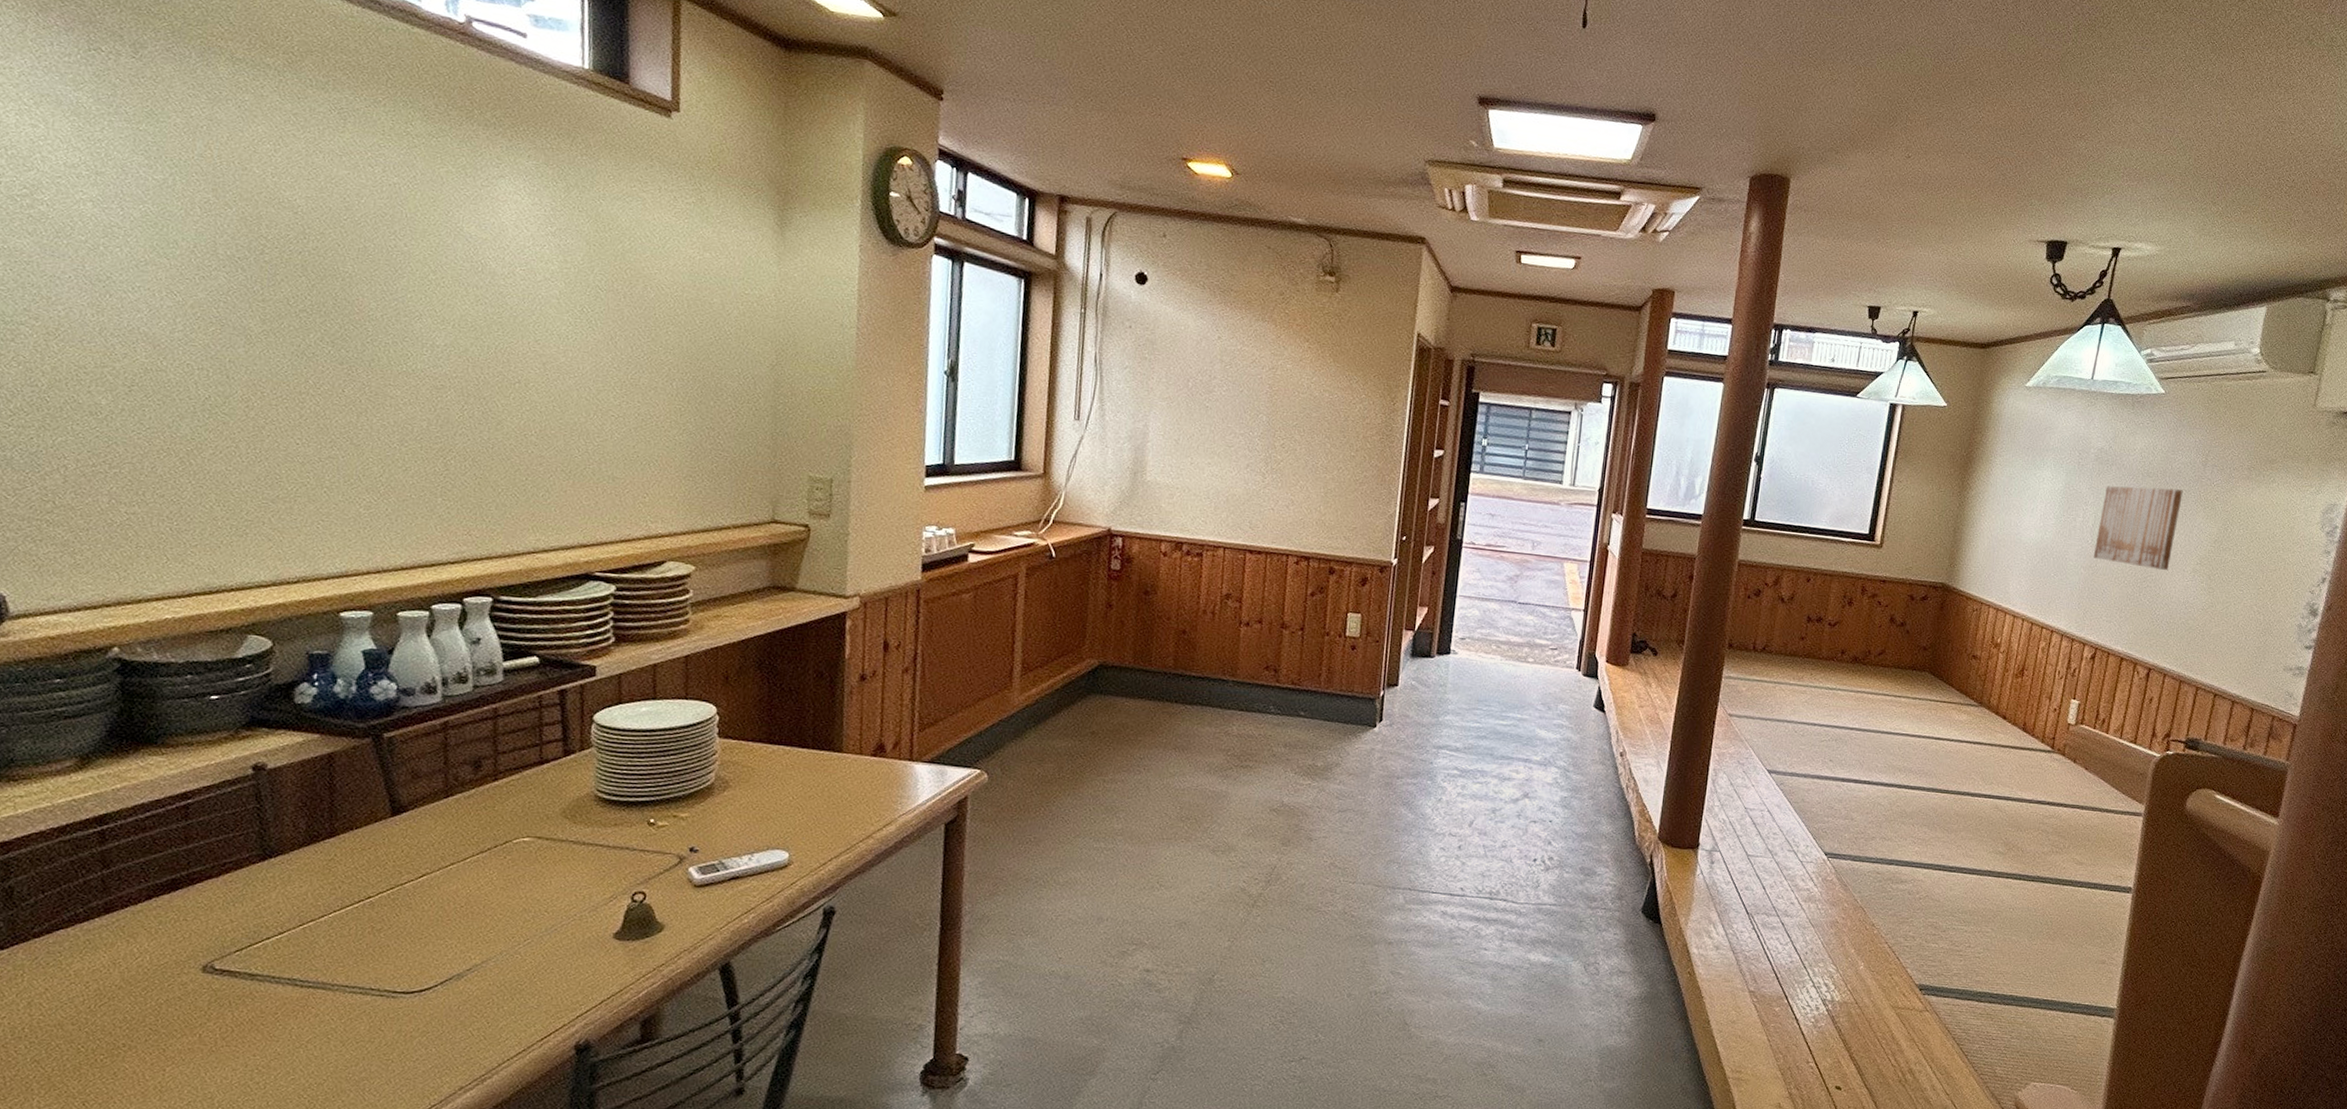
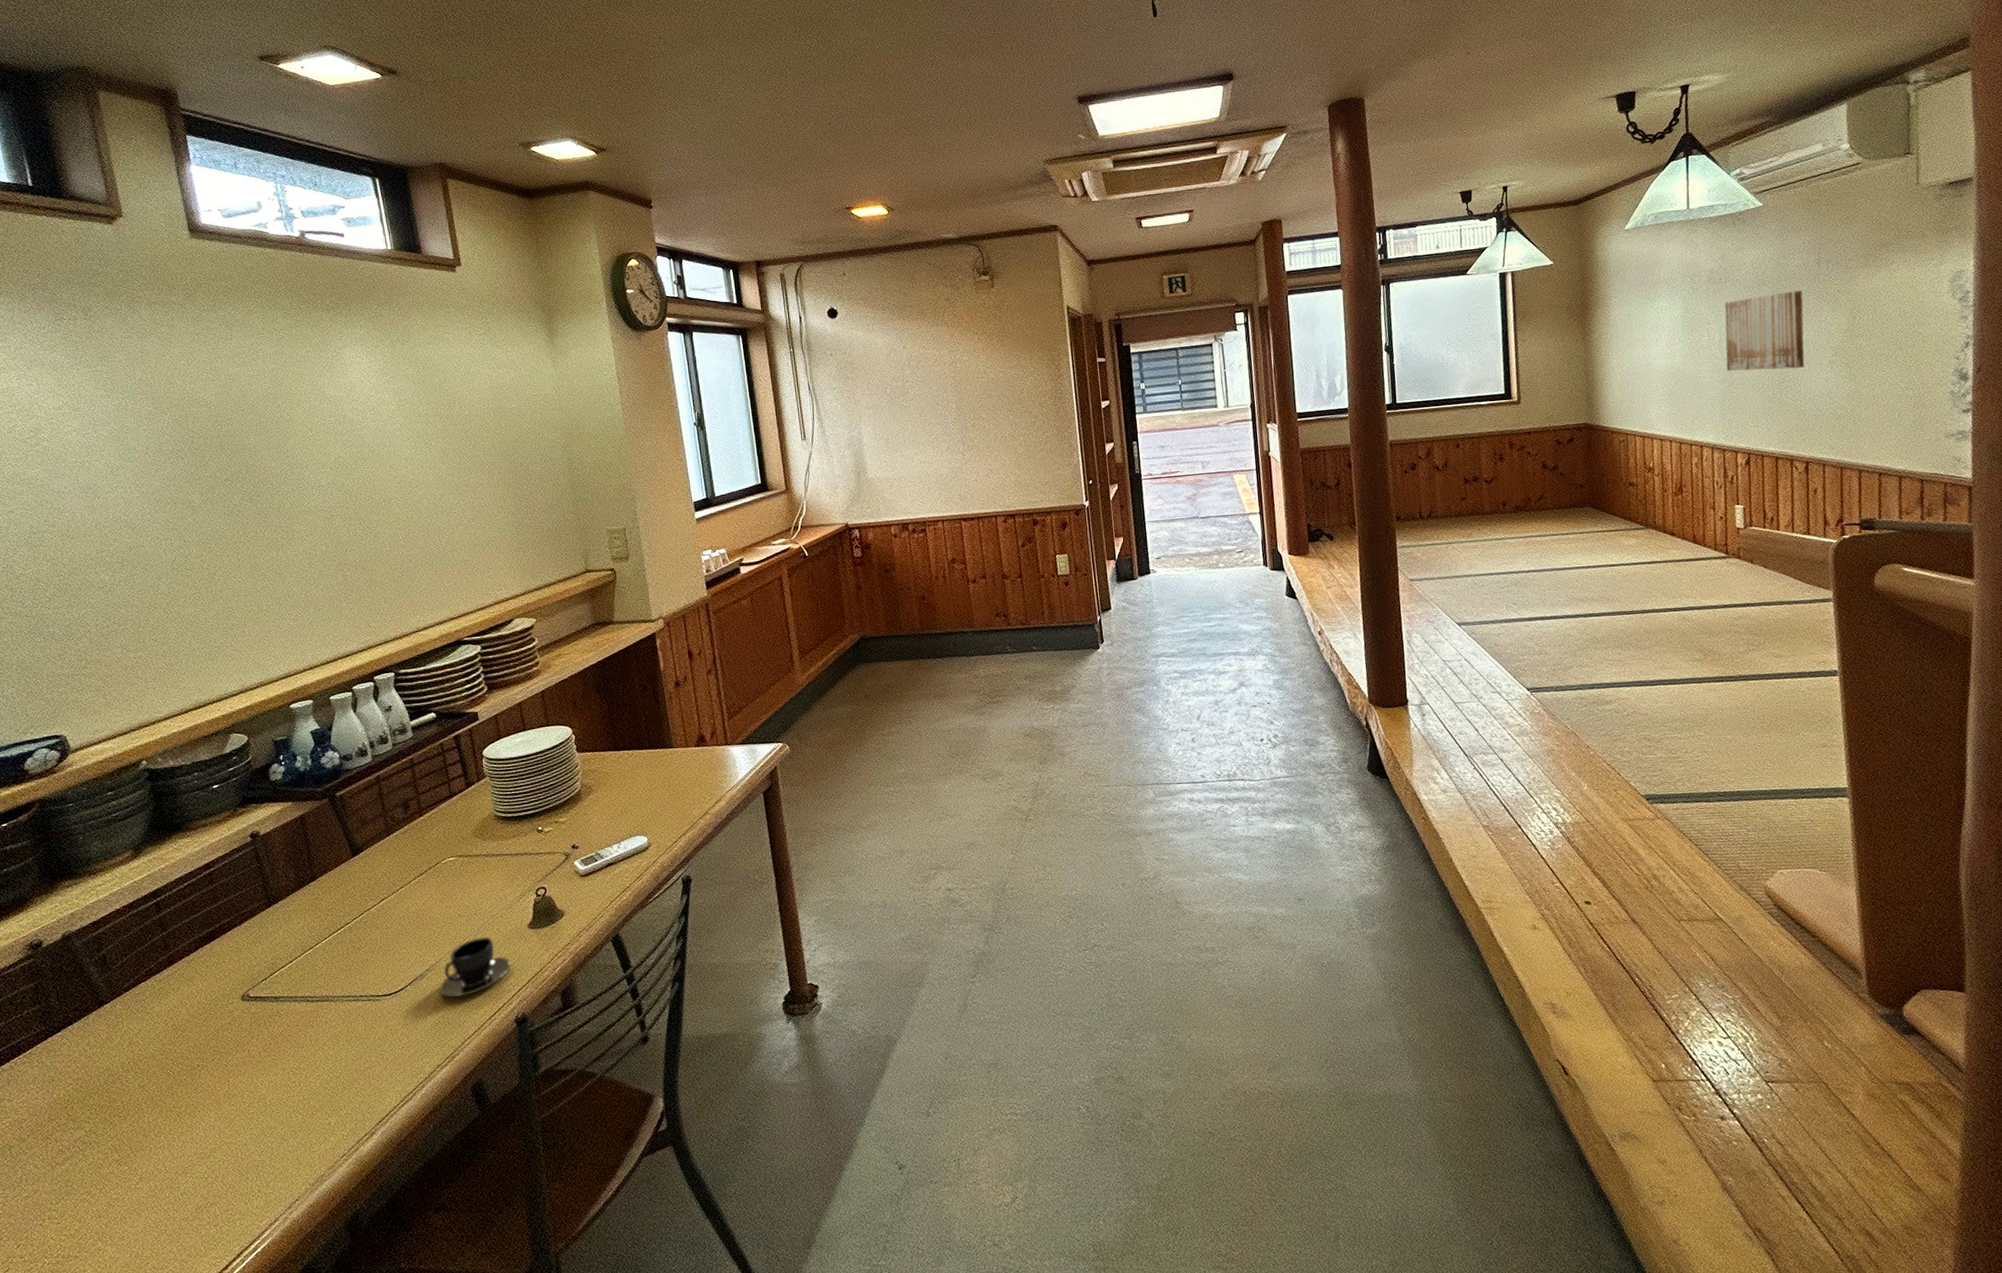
teacup: none [480,939,583,1009] -> present [439,937,512,998]

